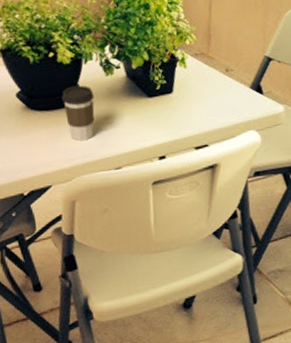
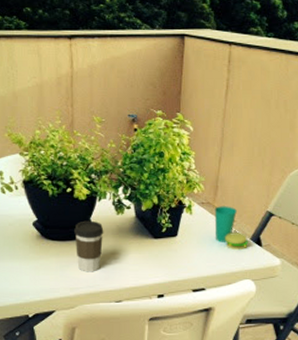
cup: none [209,54,249,101] -> present [214,206,249,251]

